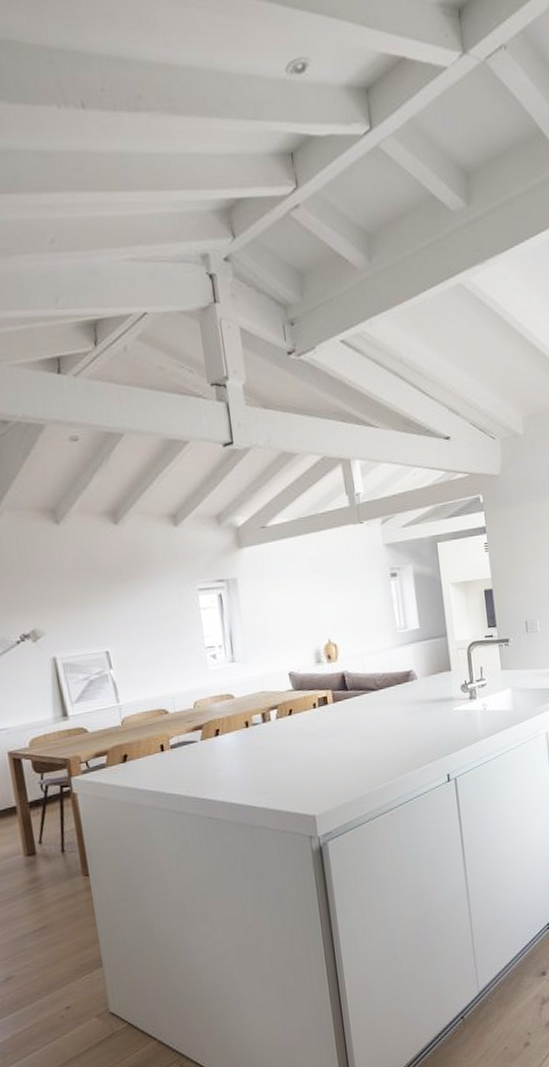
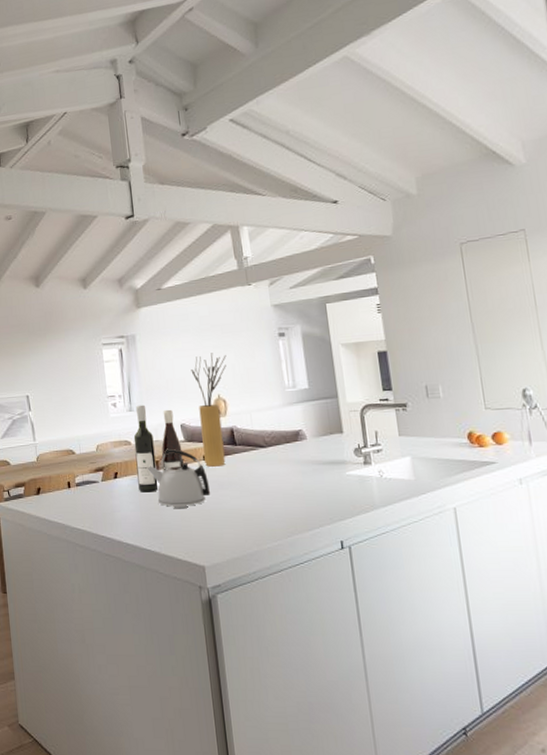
bottle: none [236,654,266,748] -> present [133,404,159,493]
kettle: none [252,698,322,761] -> present [147,448,211,508]
bottle: none [268,657,292,724] -> present [161,409,184,471]
vase: none [299,595,337,715] -> present [191,353,226,467]

